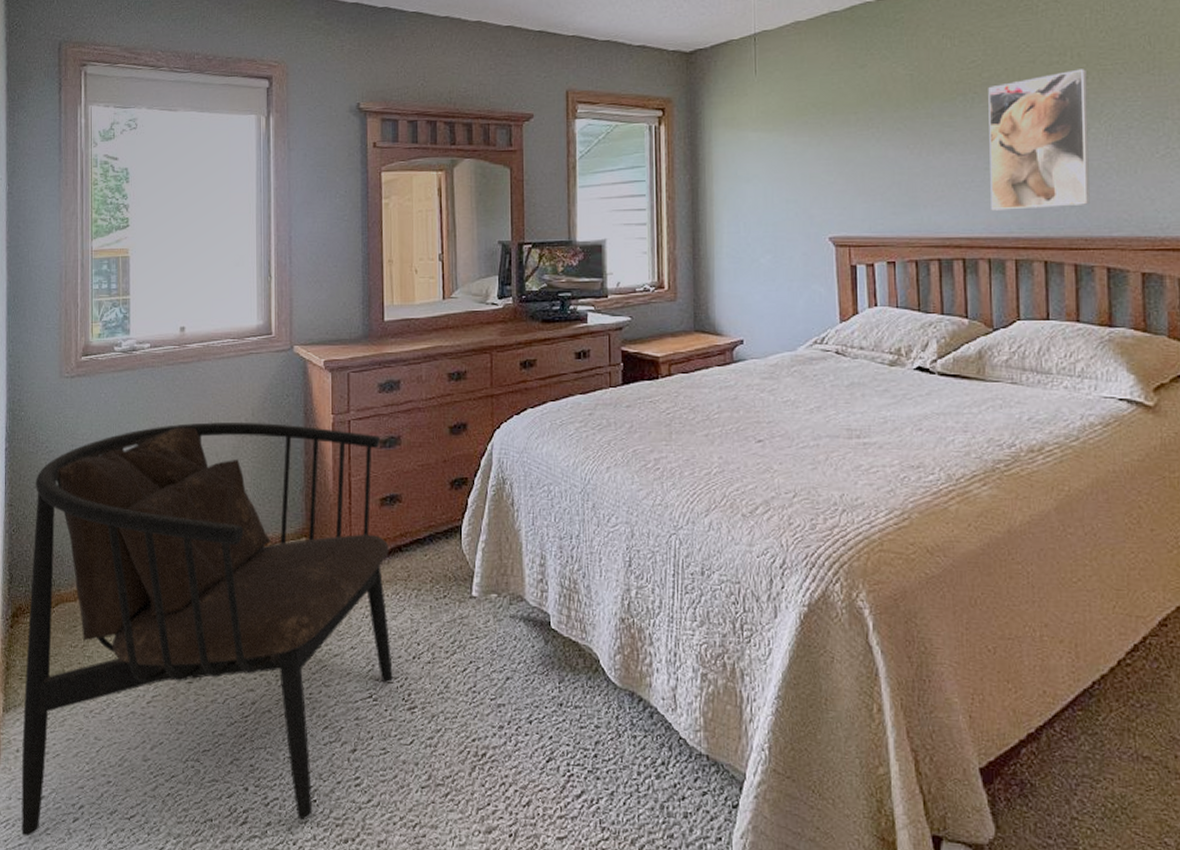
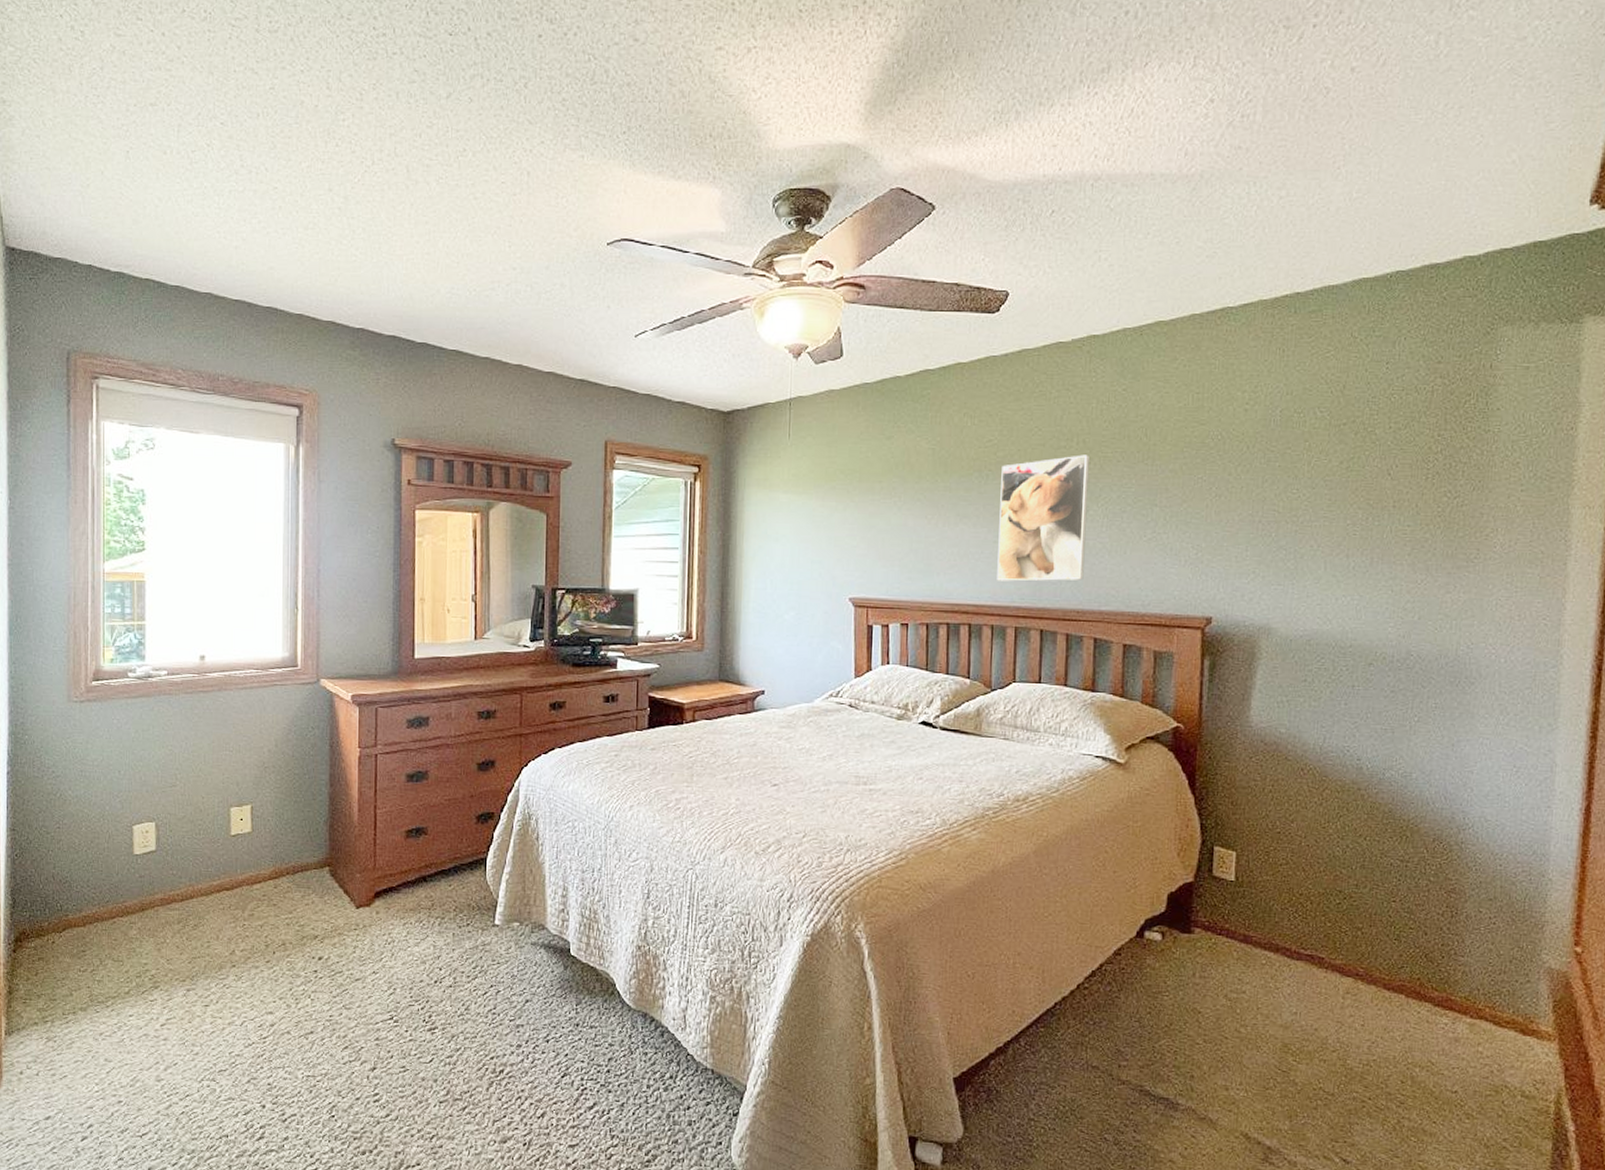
armchair: present [21,422,393,836] -> none [25,752,414,1155]

